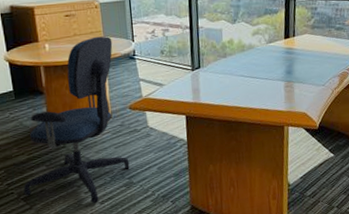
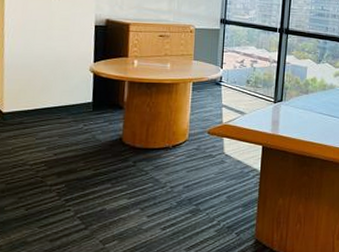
office chair: present [23,36,130,204] -> none [81,59,202,229]

